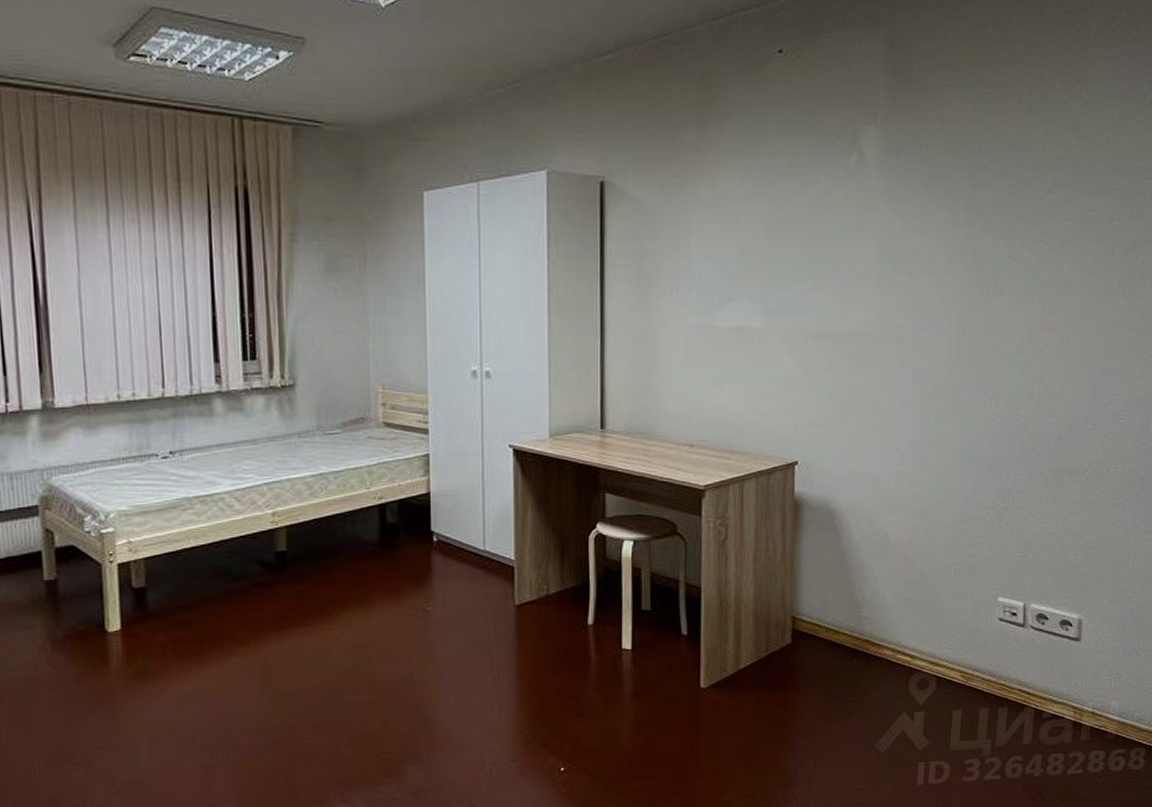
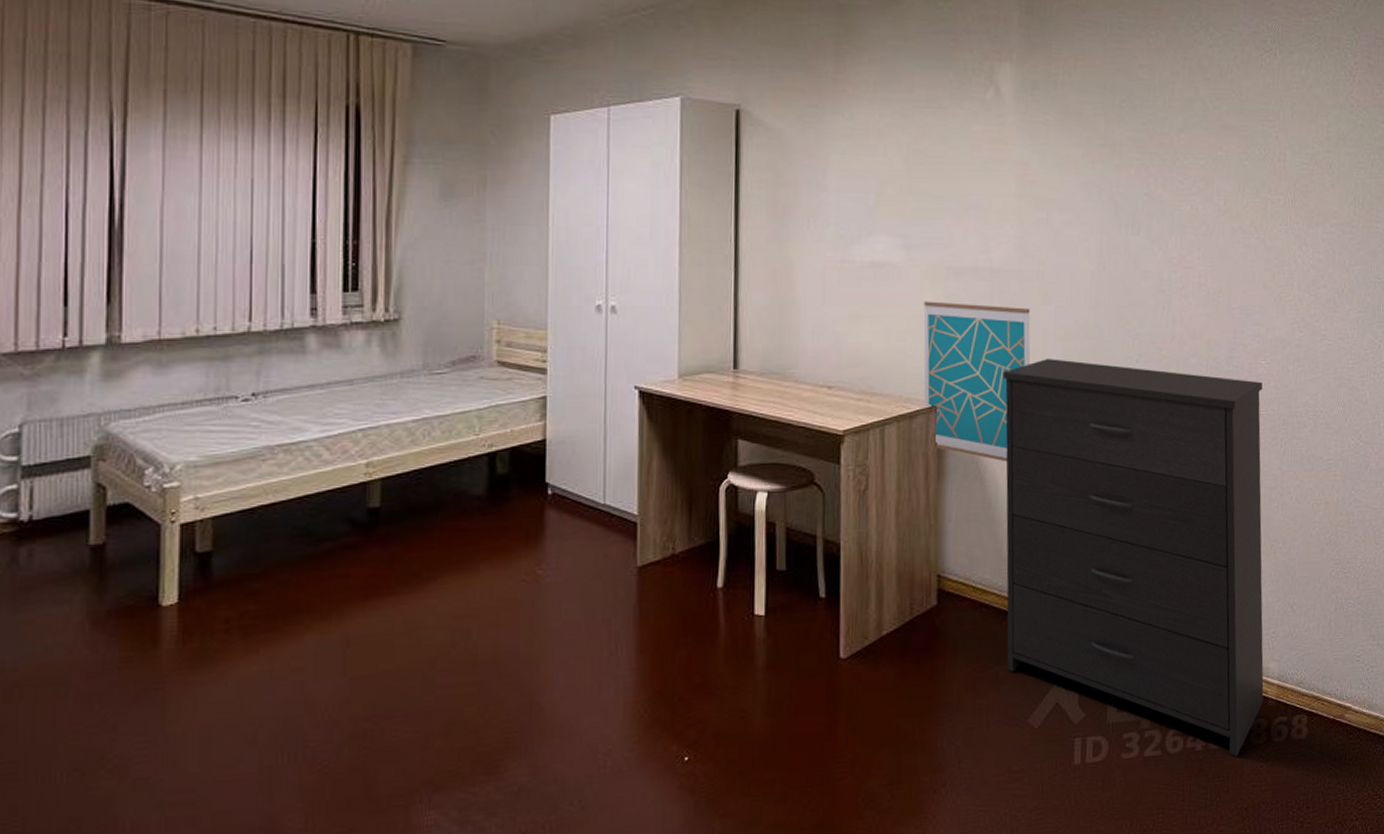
wall art: none [782,364,888,515] -> present [923,301,1030,462]
dresser: none [856,418,1121,783] -> present [1003,359,1264,757]

